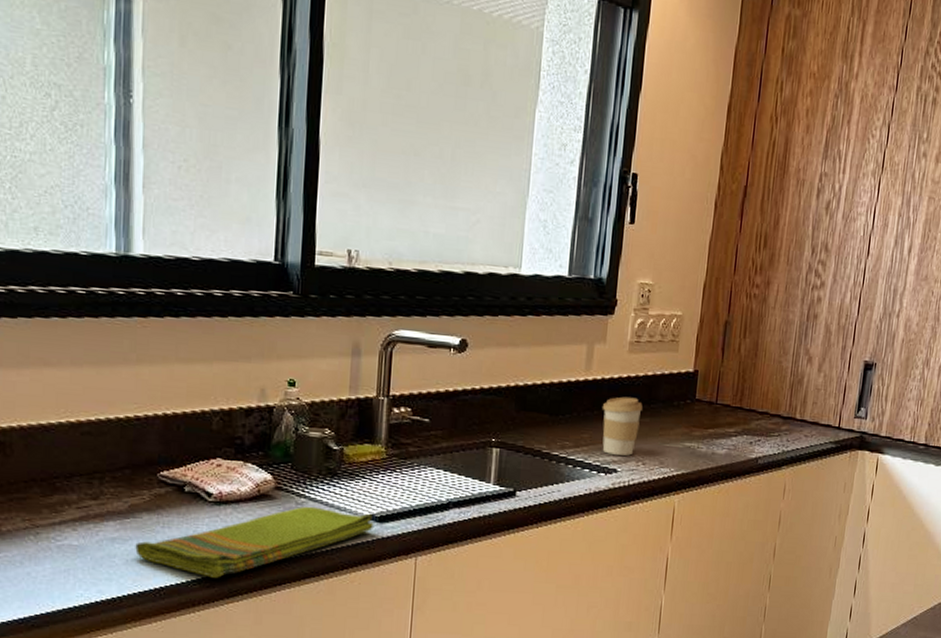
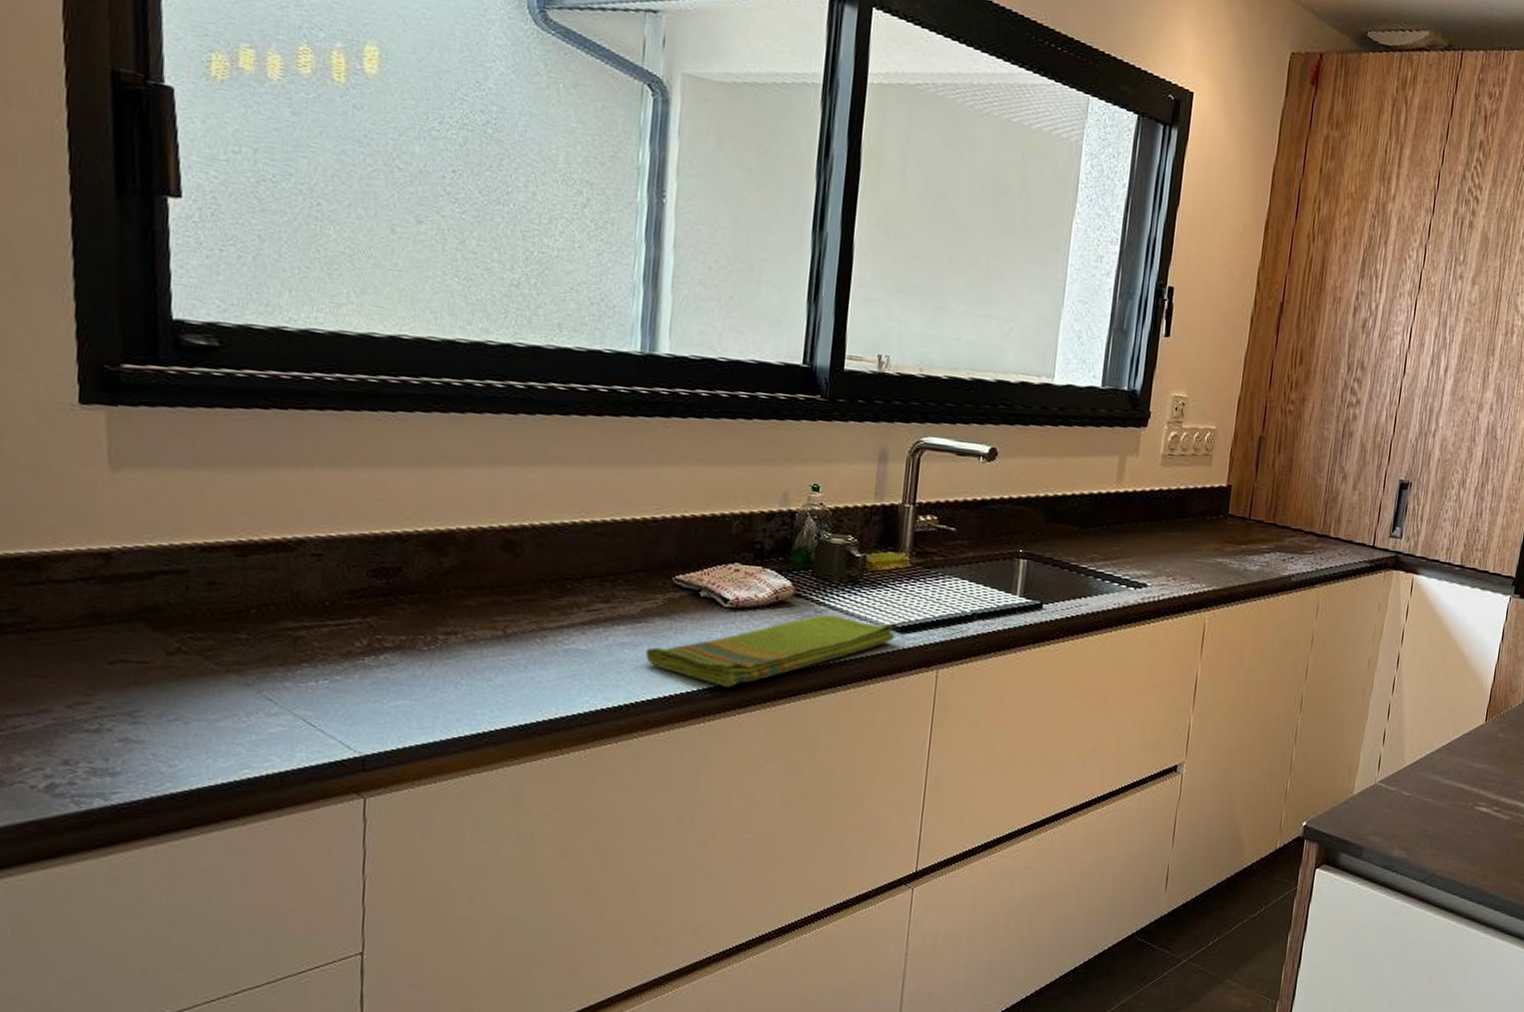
coffee cup: present [602,396,643,456] -> none [1132,510,1174,570]

